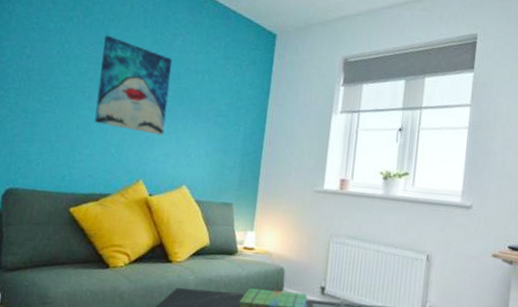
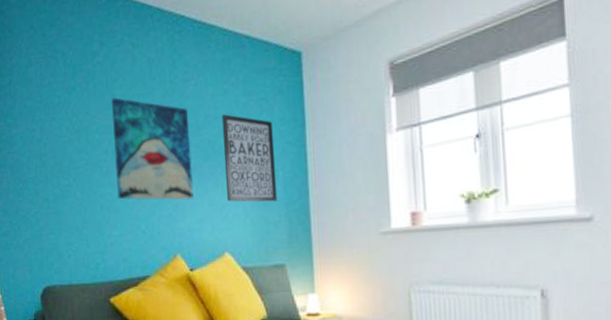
wall art: none [193,70,242,151] -> present [221,114,278,202]

